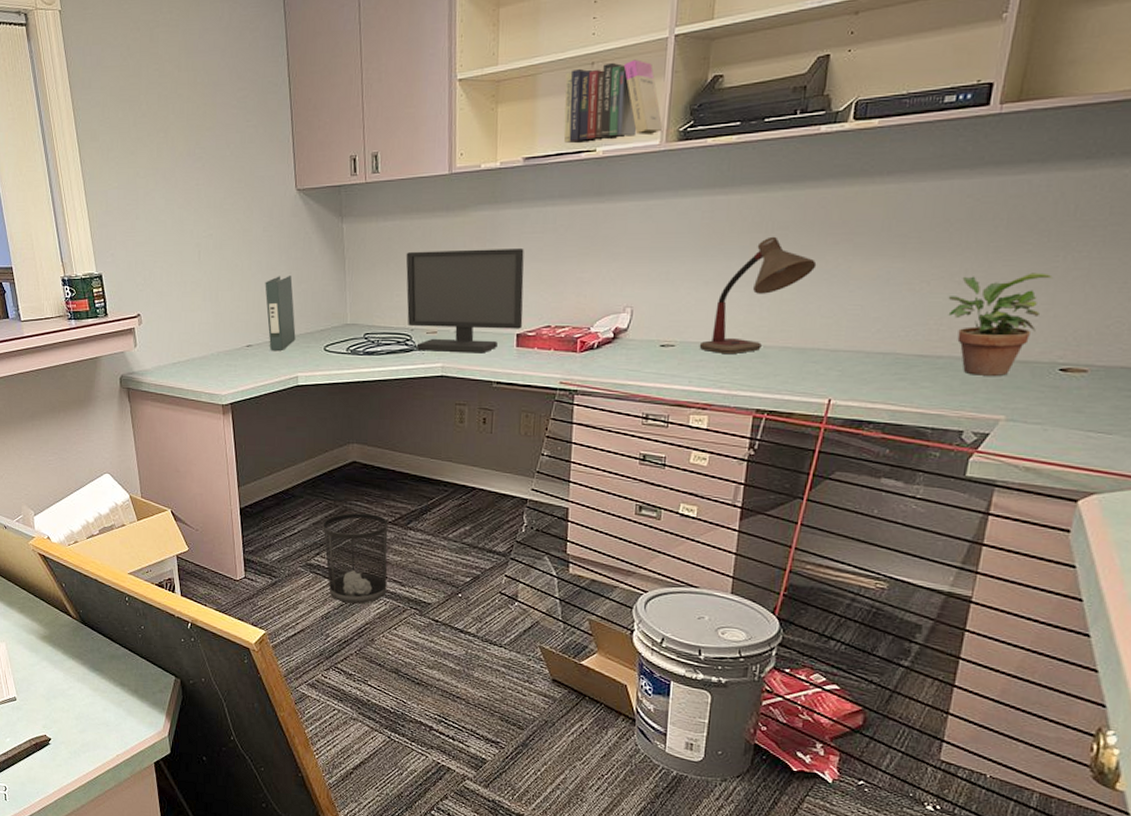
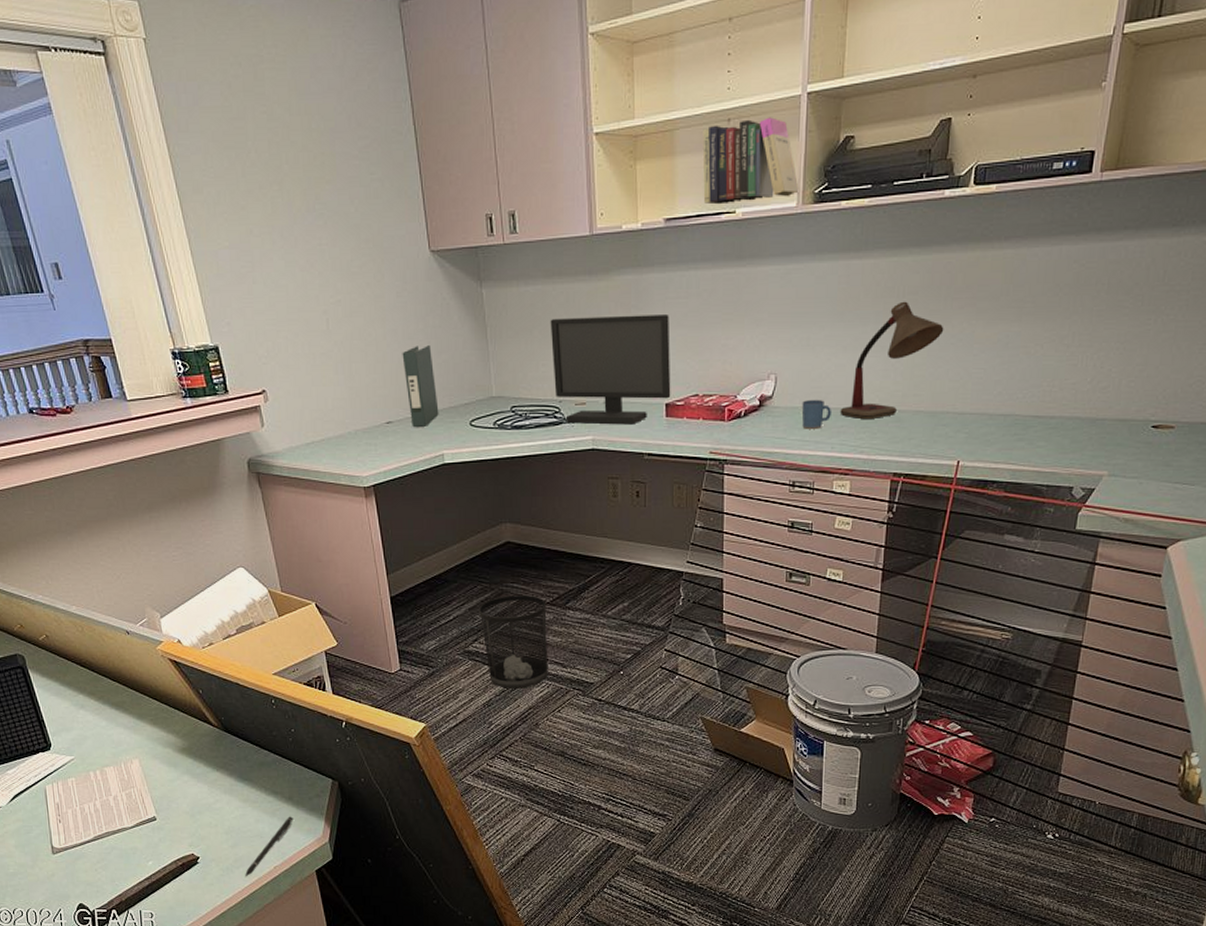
pen: none [90,708,137,762] -> present [245,816,293,877]
mug: none [658,332,690,362] -> present [801,399,831,429]
potted plant: present [948,273,1054,376] -> none [1058,335,1147,434]

